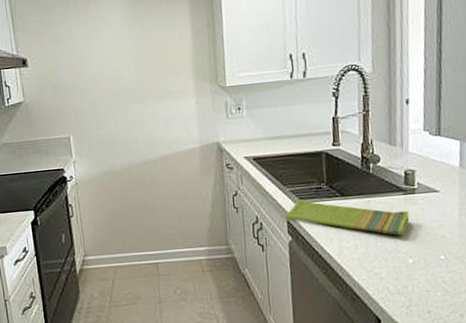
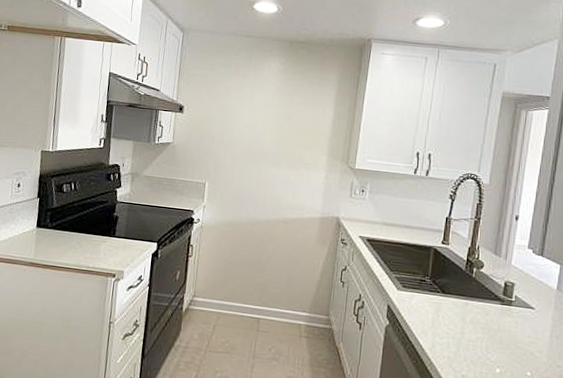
dish towel: present [285,199,410,236] -> none [386,286,503,344]

